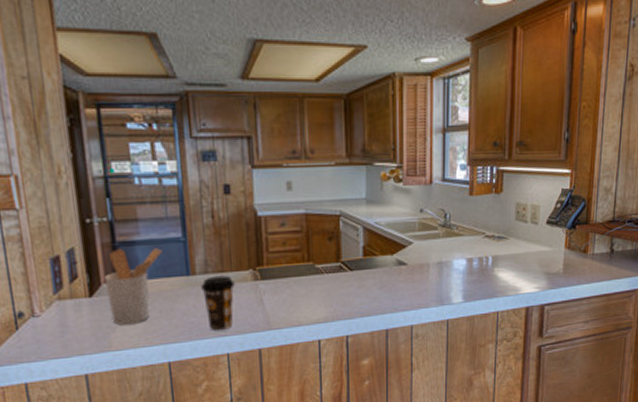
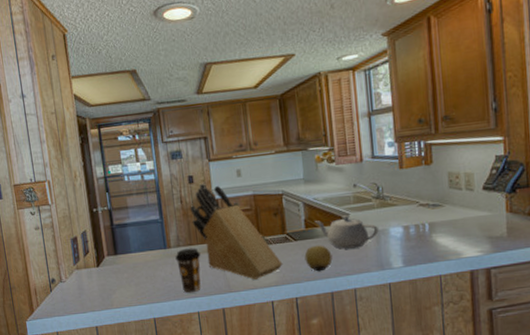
utensil holder: present [104,248,163,325] -> none [106,228,146,289]
knife block: none [224,195,335,315] -> present [190,183,283,280]
fruit: none [360,276,390,307] -> present [304,245,333,272]
teapot: none [374,244,442,282] -> present [314,215,379,249]

